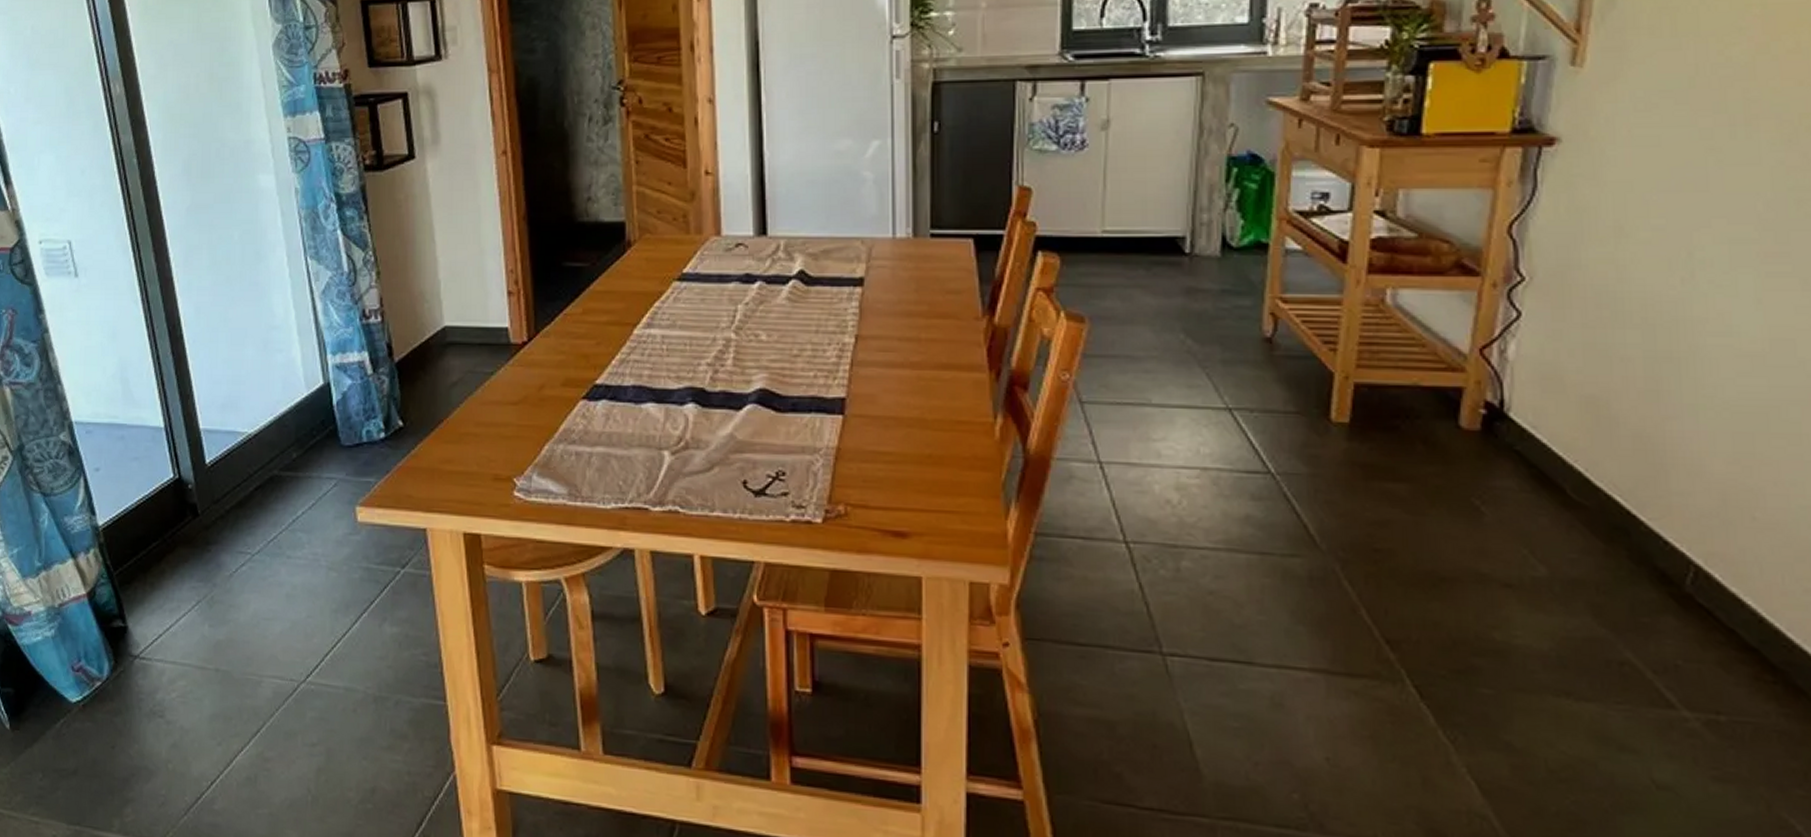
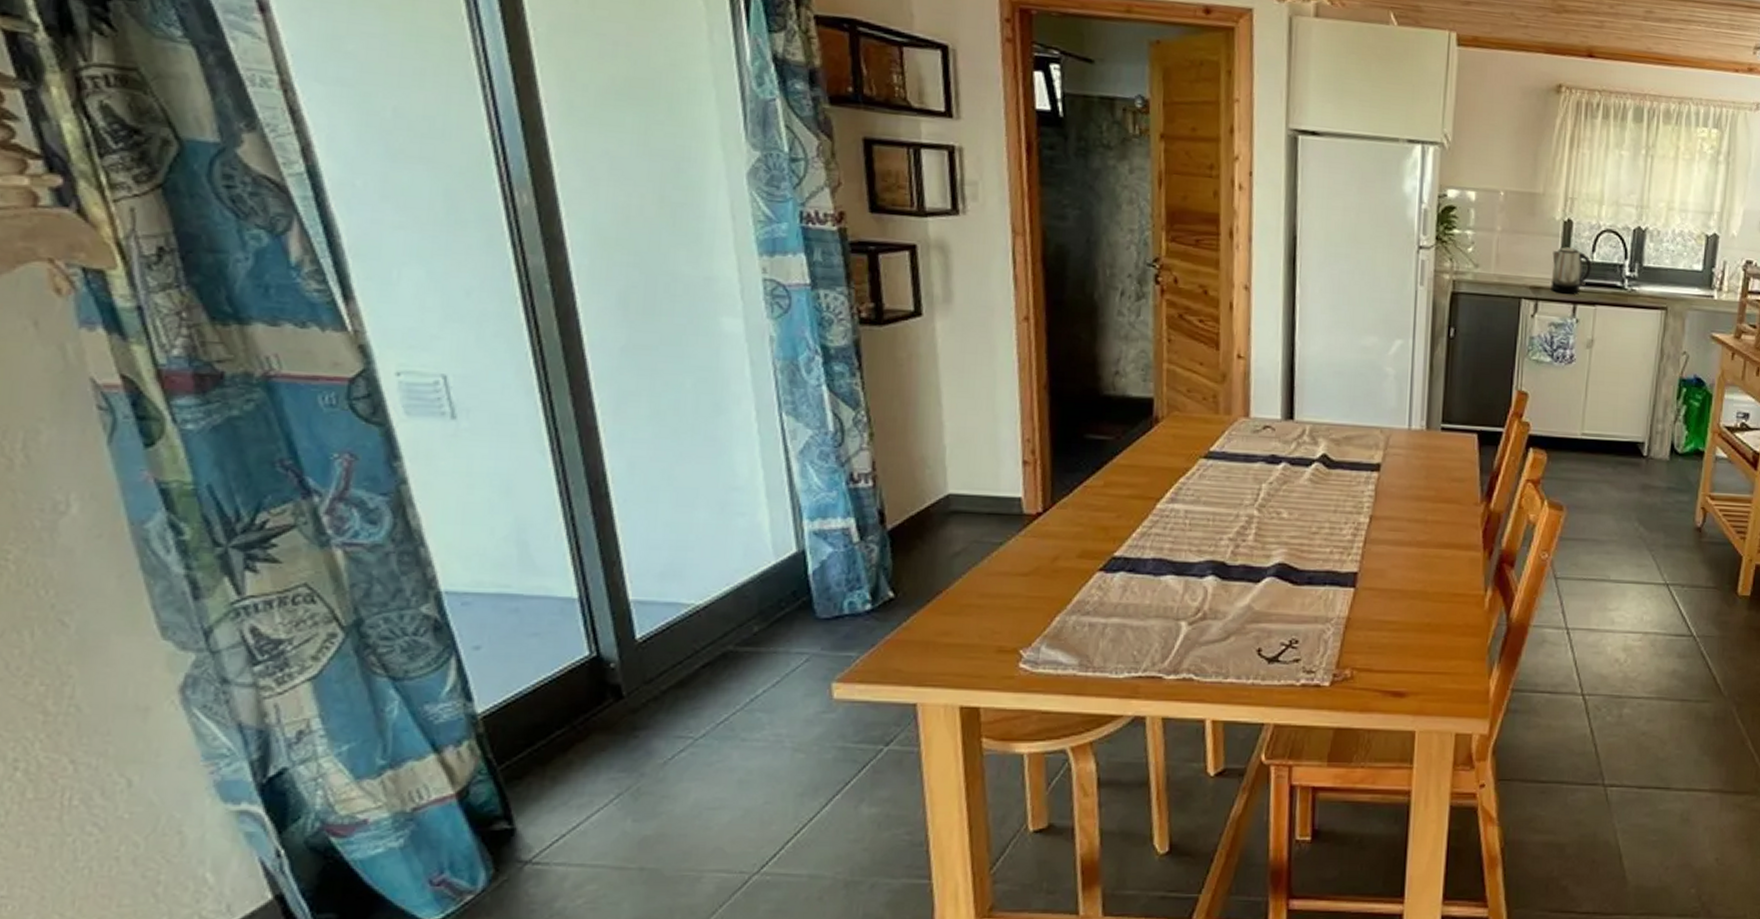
kettle: none [1050,15,1101,70] -> present [1551,247,1592,294]

